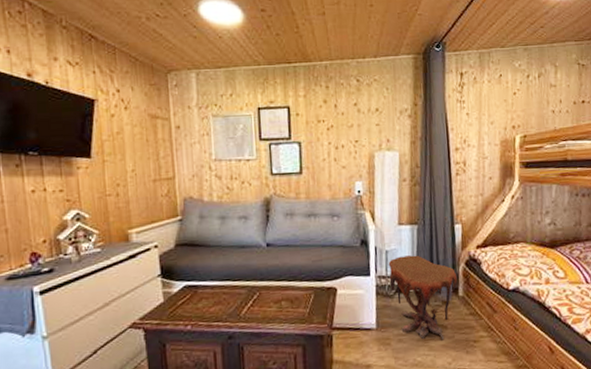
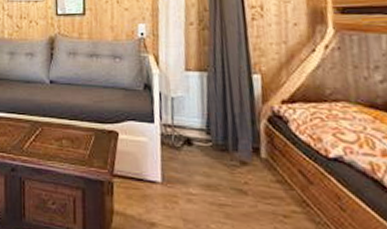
side table: present [388,255,458,340] -> none [174,105,259,208]

